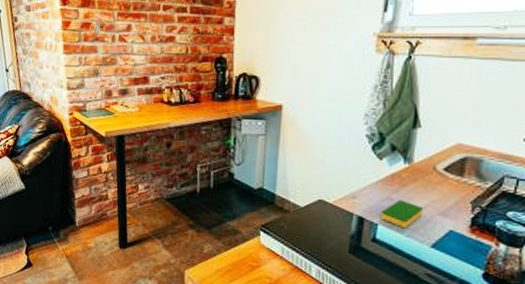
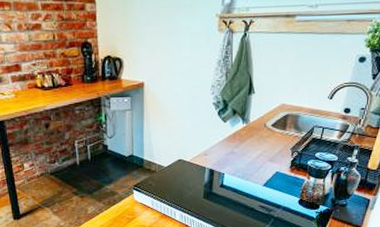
dish sponge: present [380,200,424,228] -> none [226,153,258,174]

